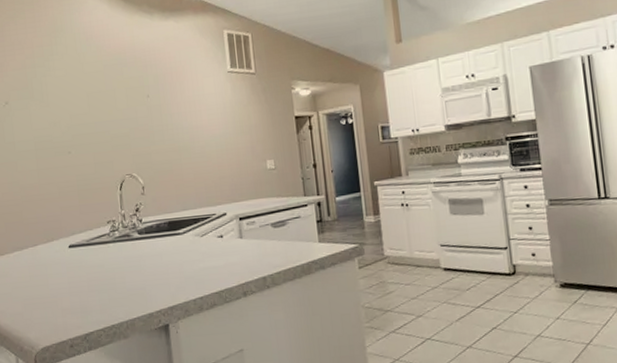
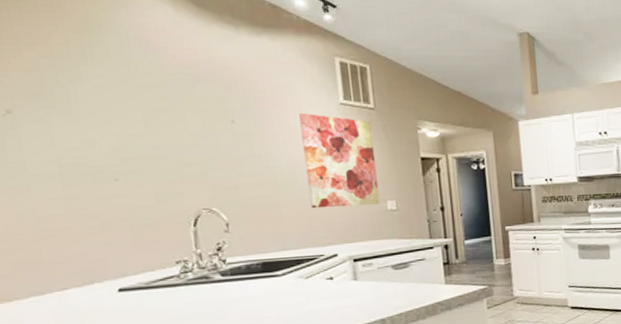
wall art: none [196,83,261,171] -> present [299,112,381,209]

